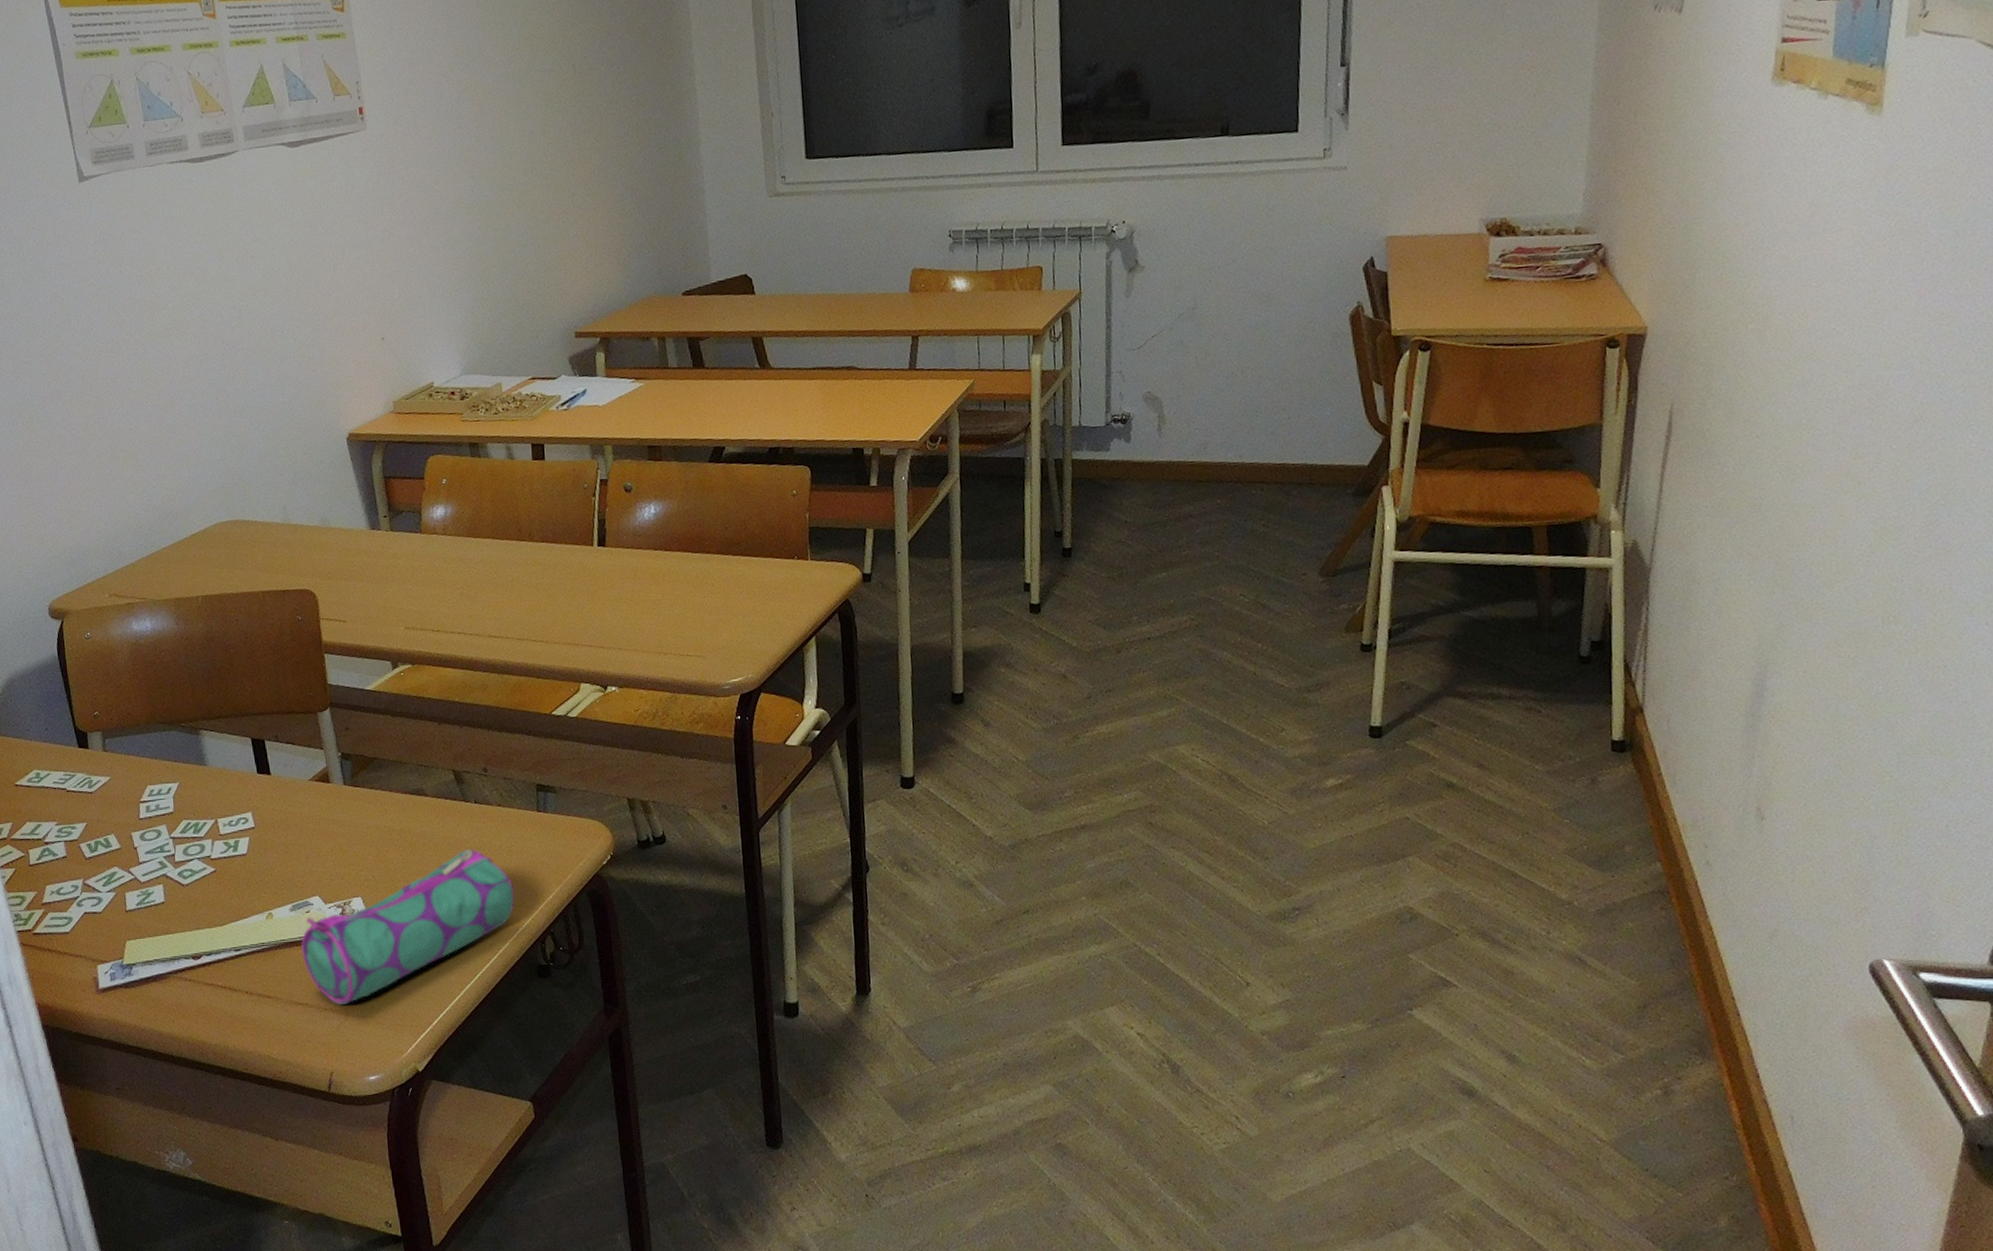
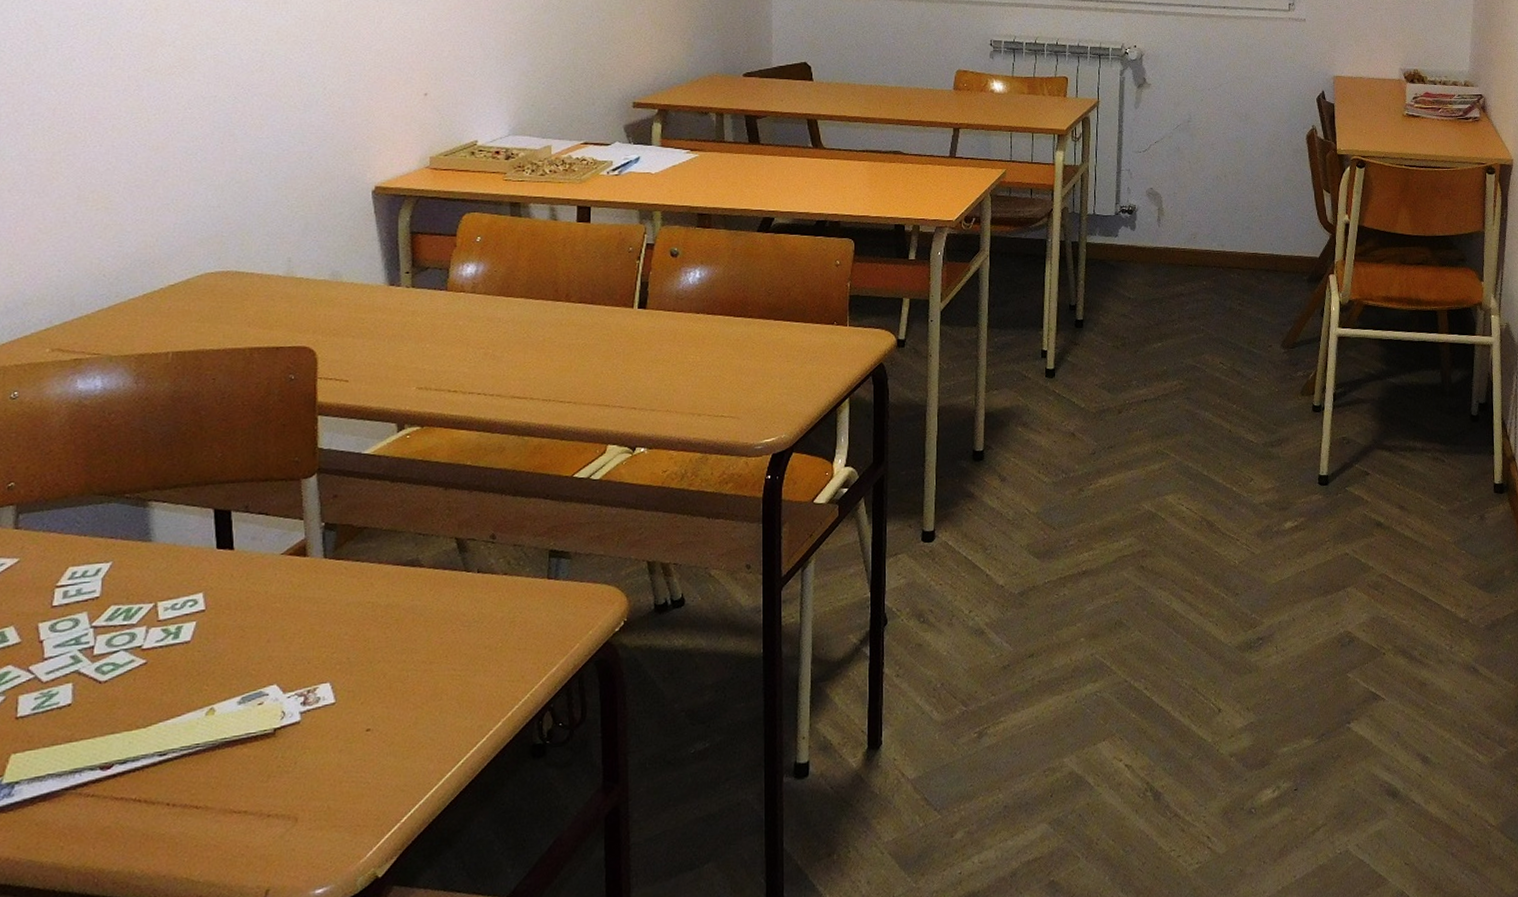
pencil case: present [301,848,515,1005] -> none [246,622,513,809]

